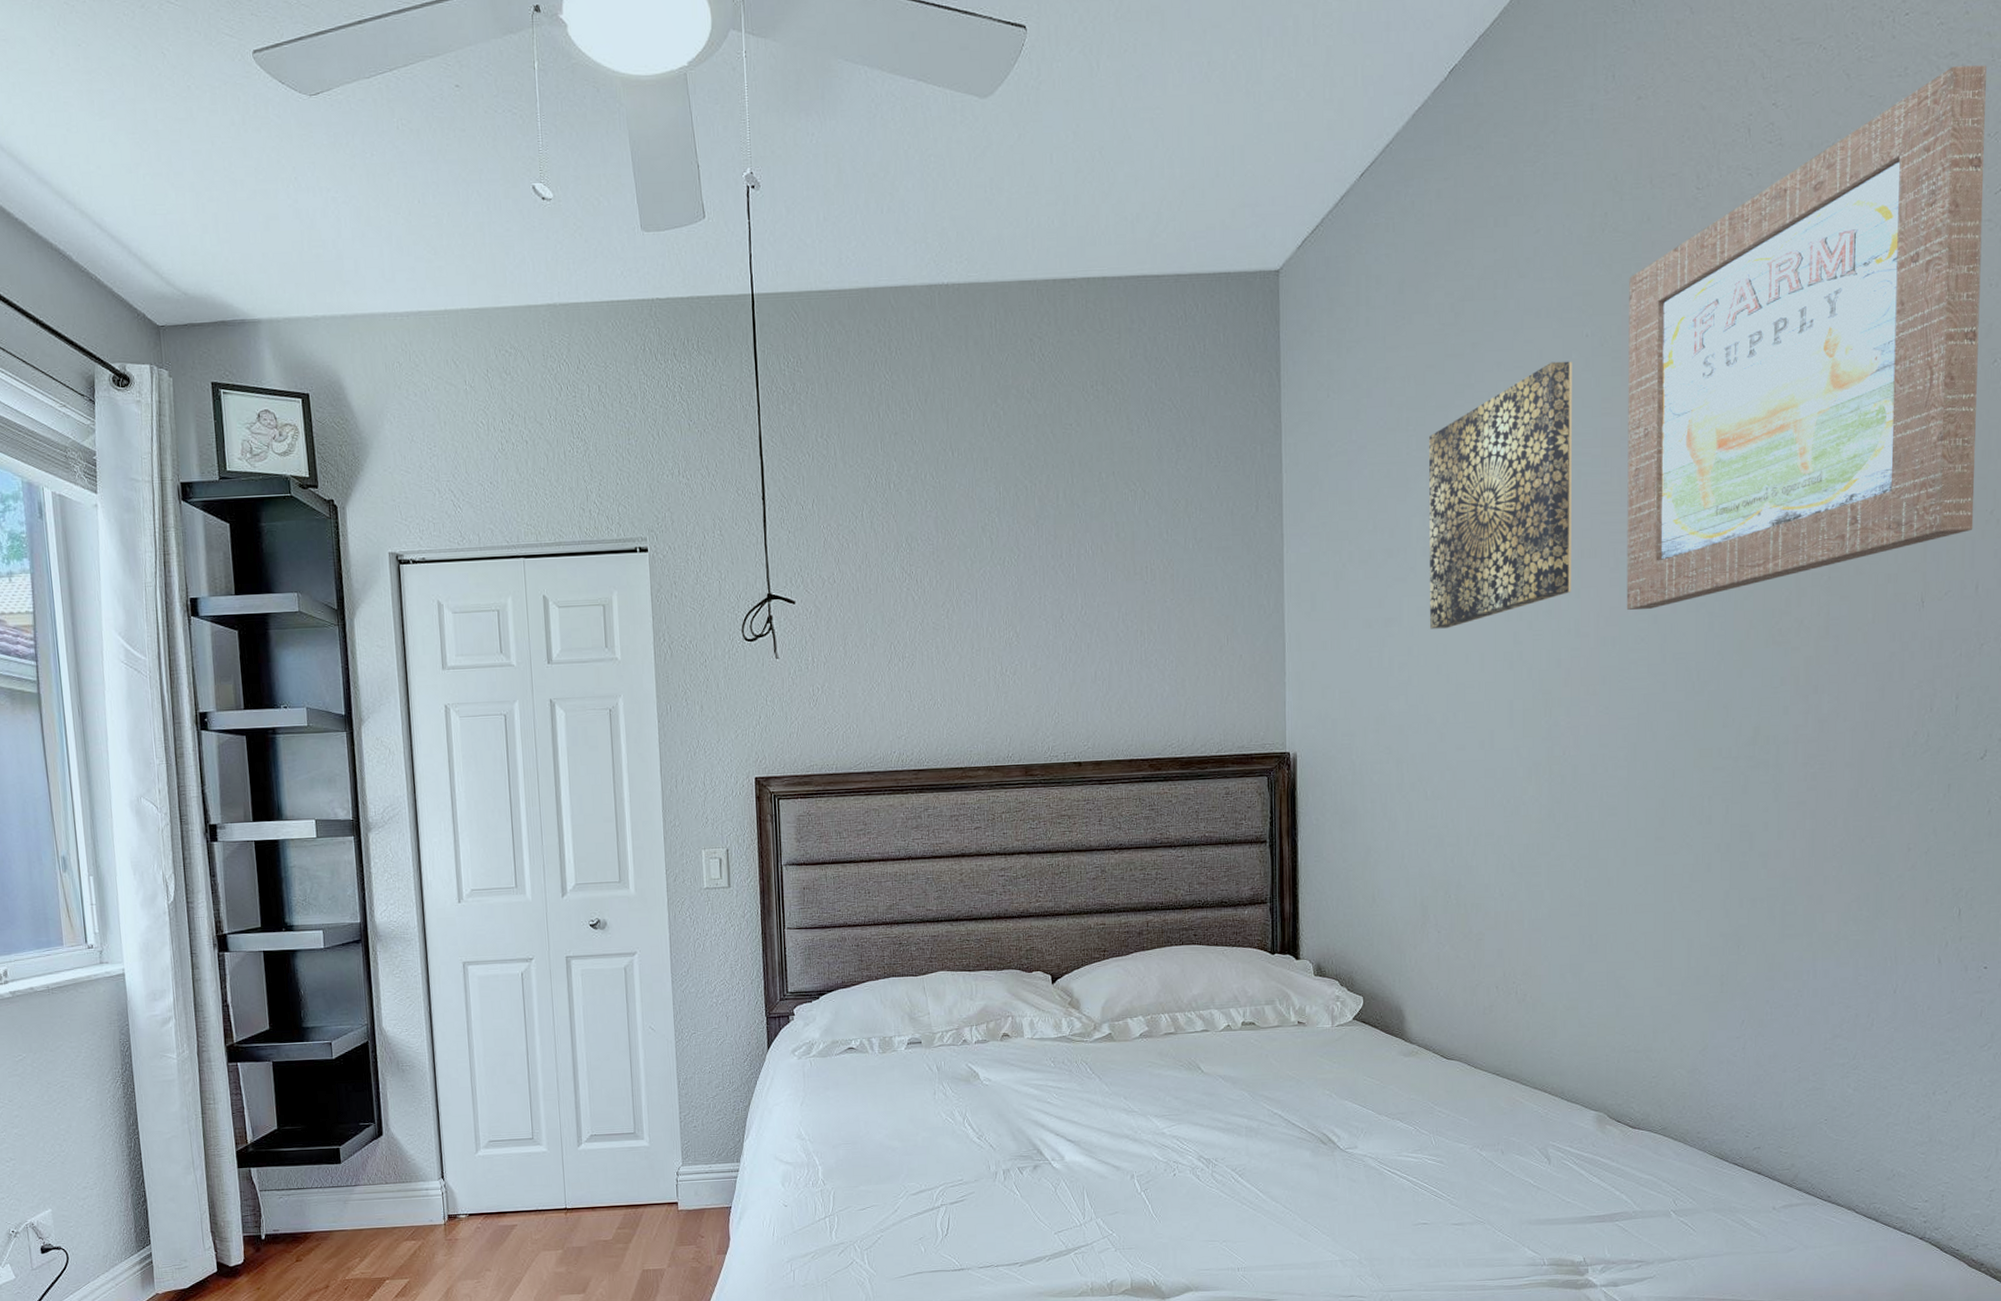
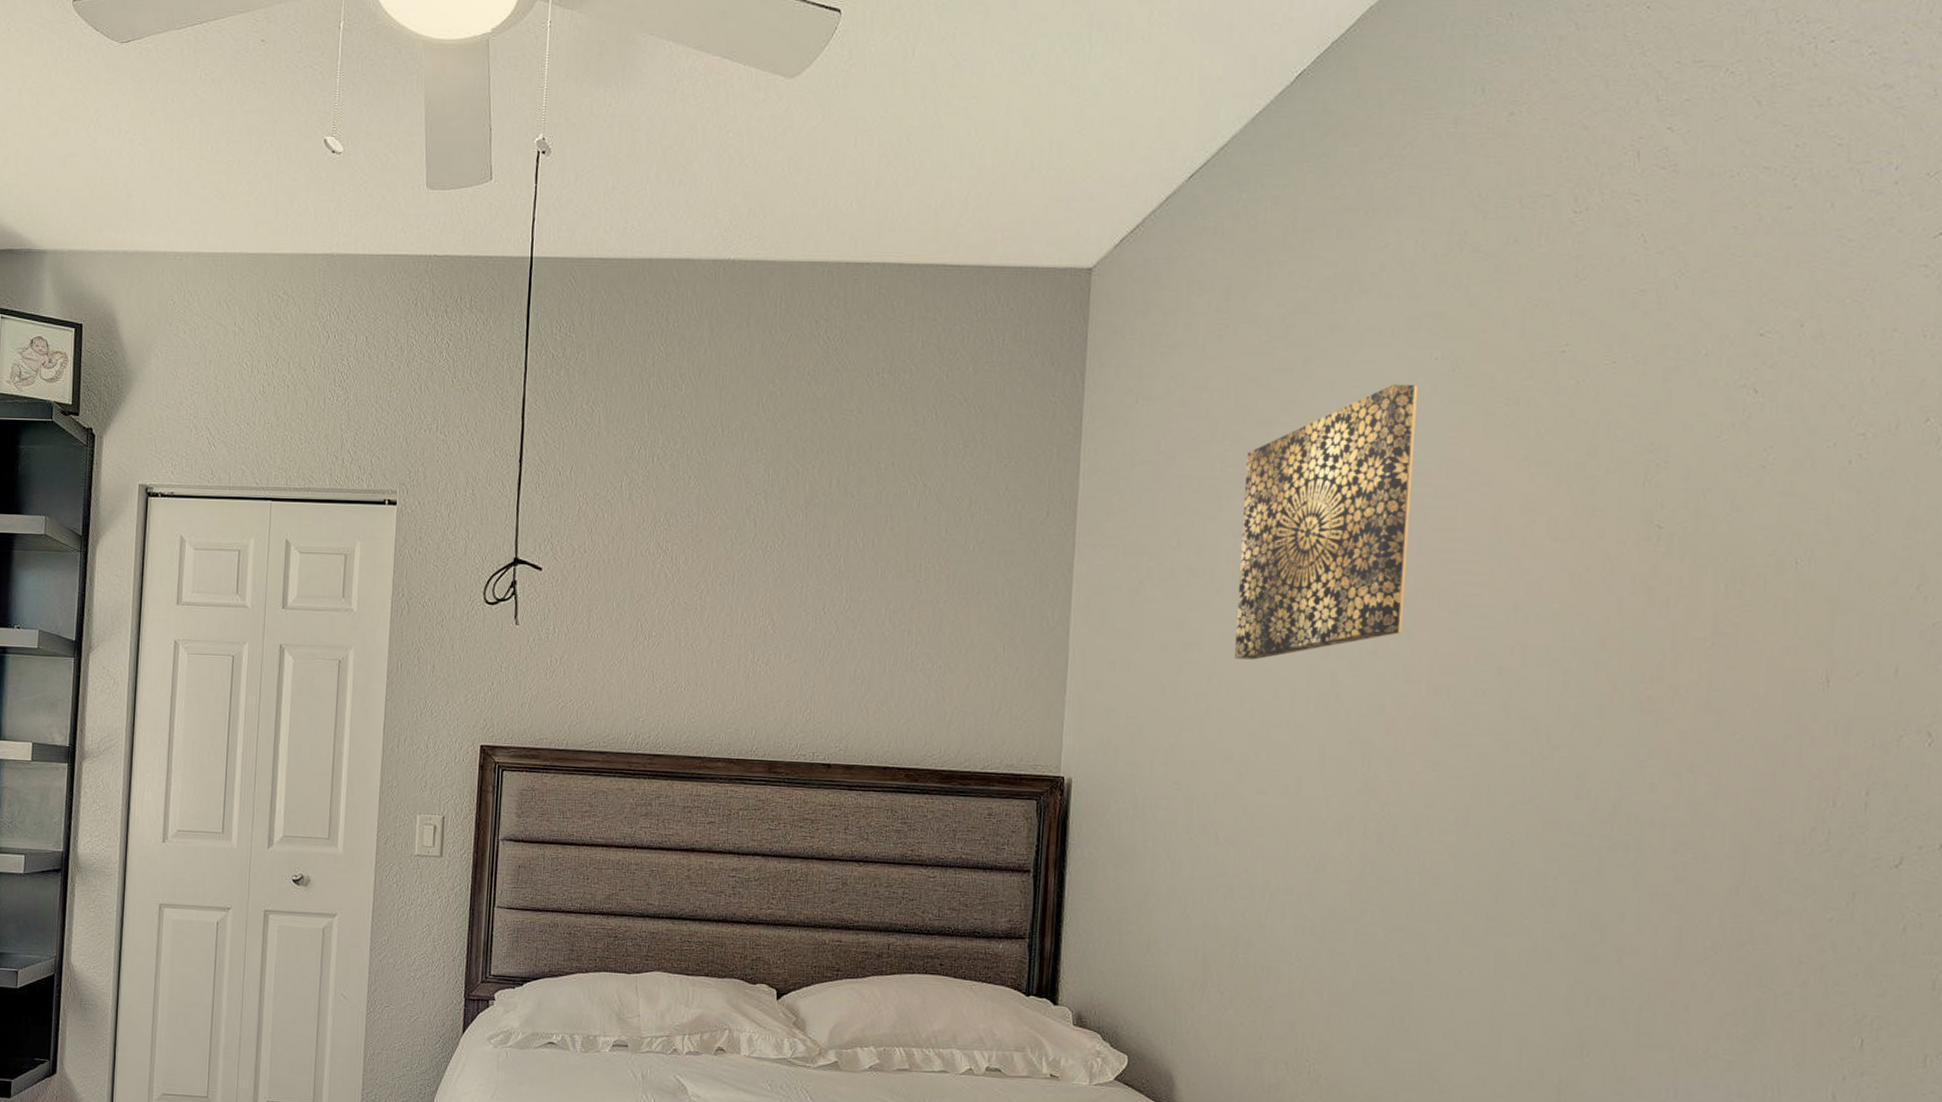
wall art: present [1626,65,1986,610] -> none [1466,99,1927,660]

